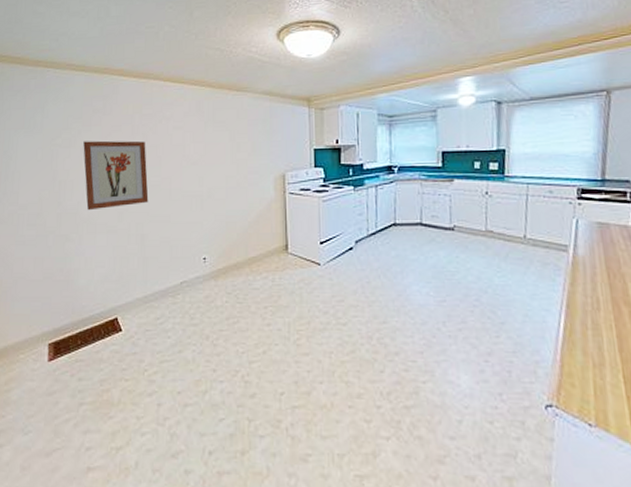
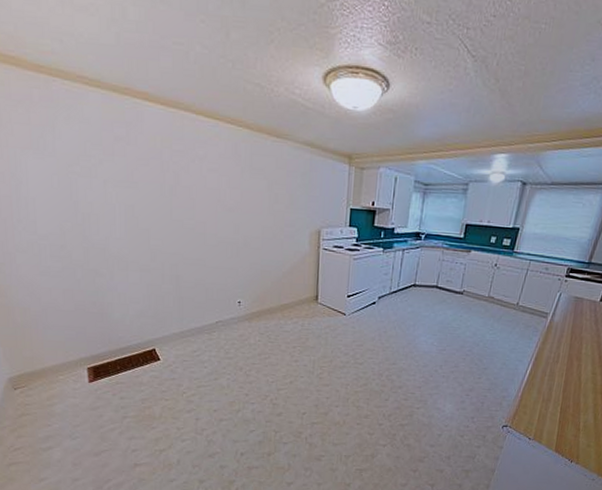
wall art: present [83,140,149,211] -> none [106,172,182,248]

